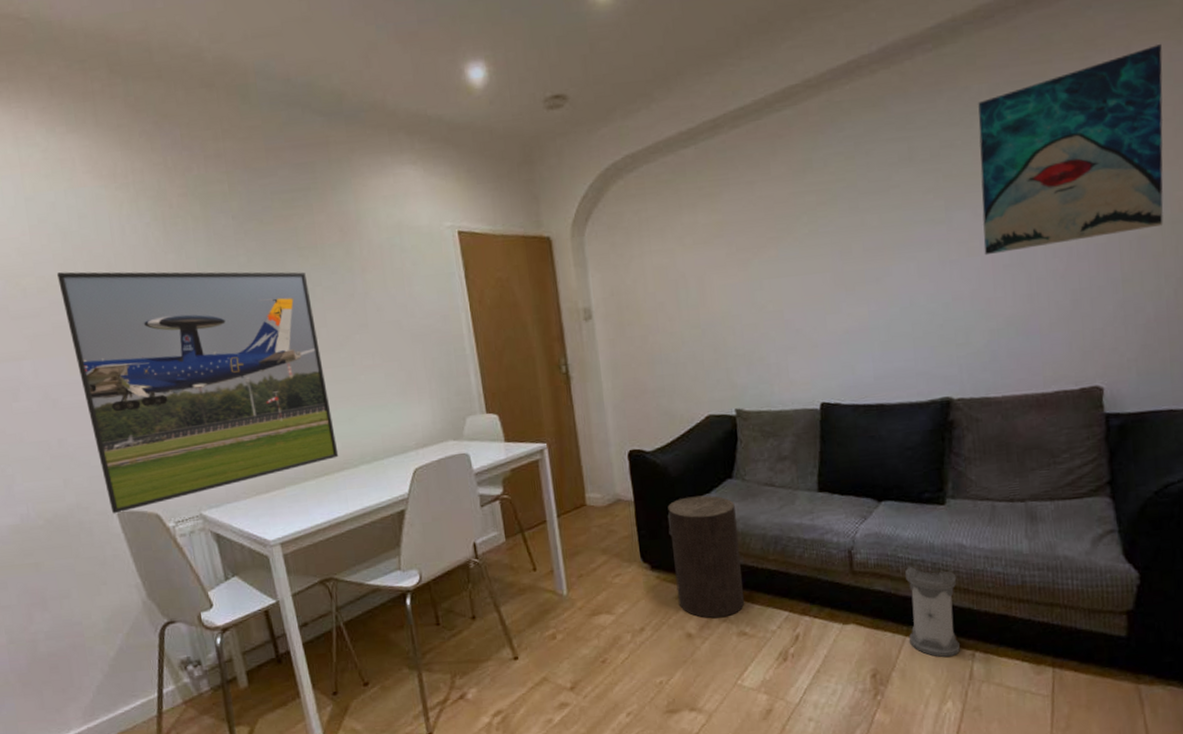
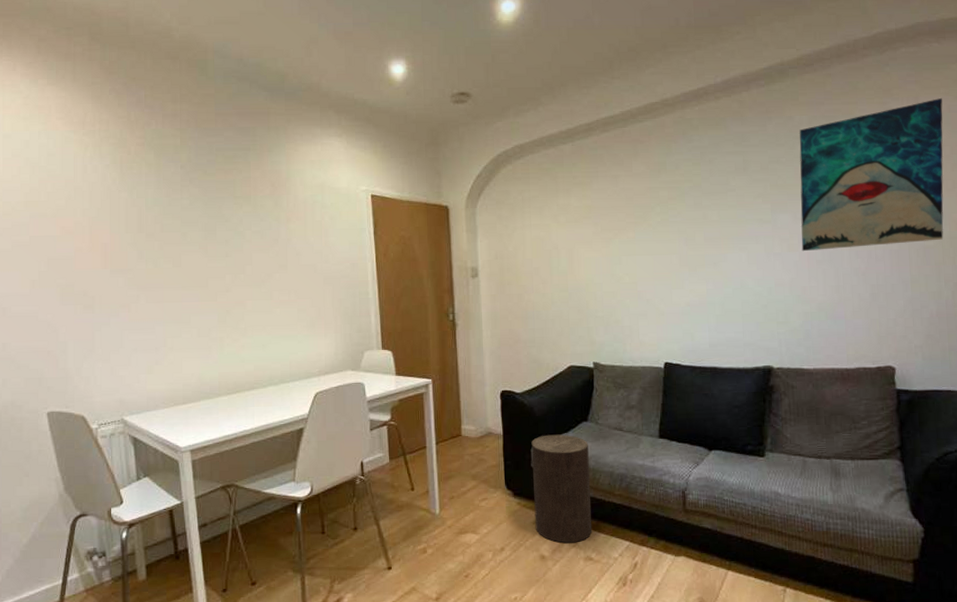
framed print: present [57,271,339,514] -> none [22,200,251,413]
lantern: present [905,558,960,658] -> none [730,502,773,591]

